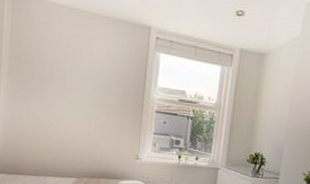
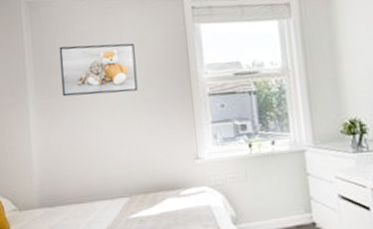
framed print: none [33,41,103,96] -> present [59,43,138,97]

